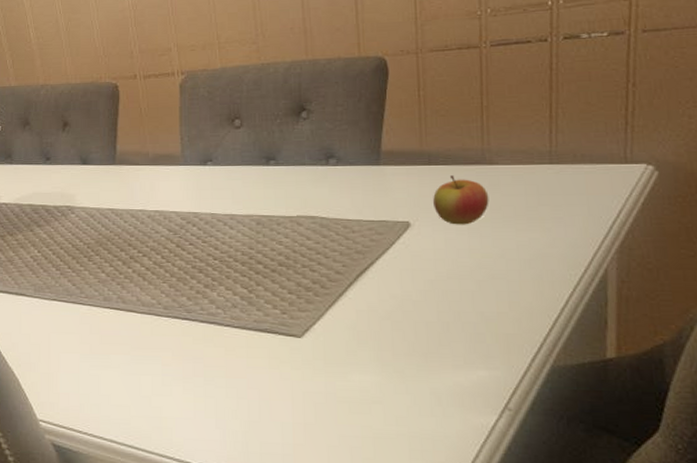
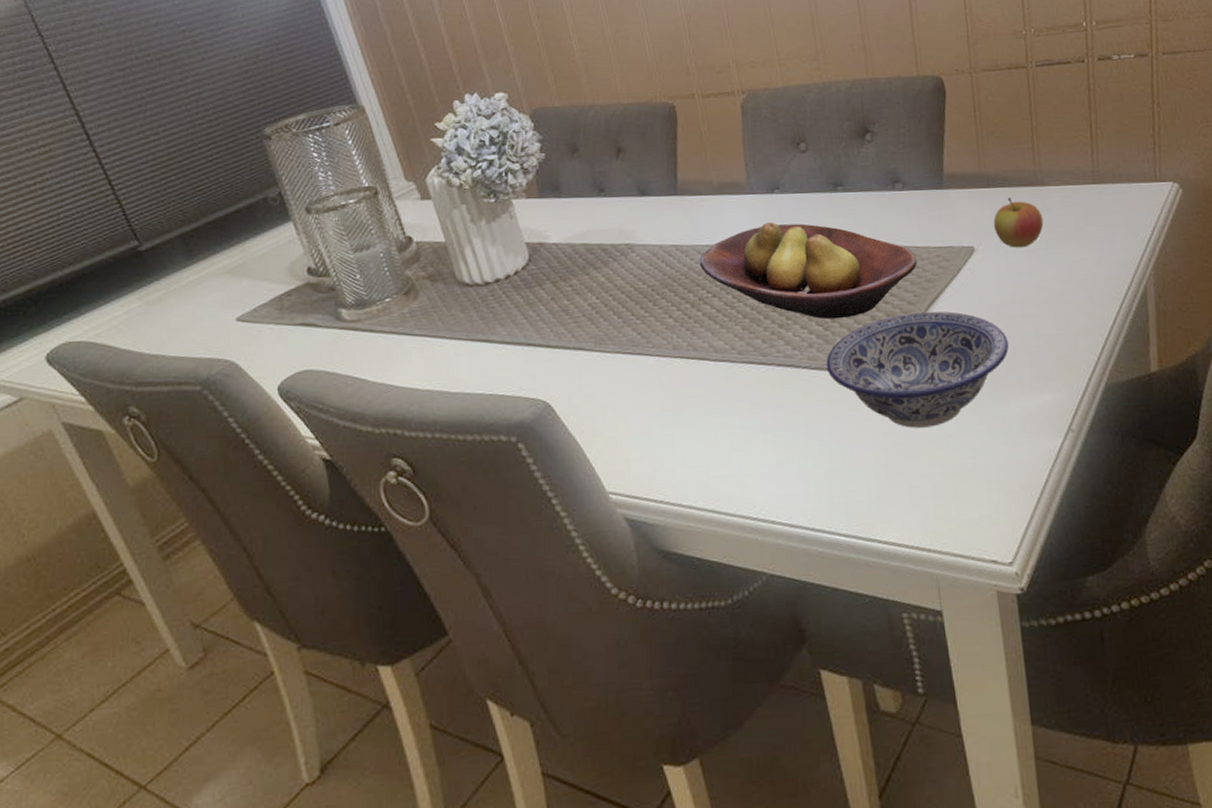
fruit bowl: none [132,192,348,283] -> present [699,222,918,320]
bowl: none [248,281,442,392] -> present [826,311,1009,428]

